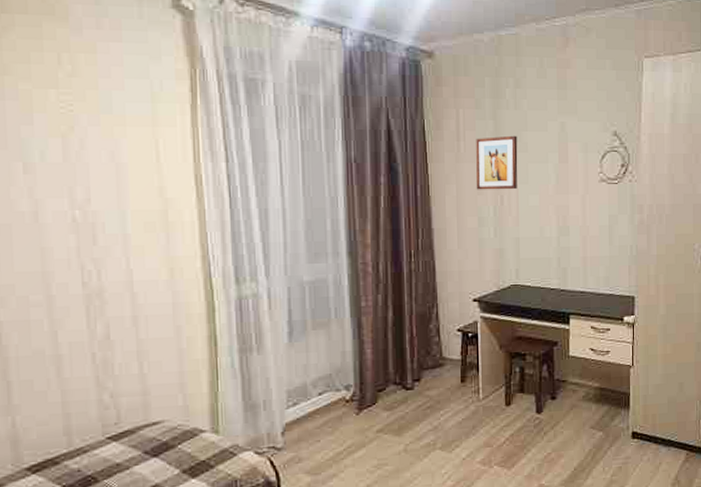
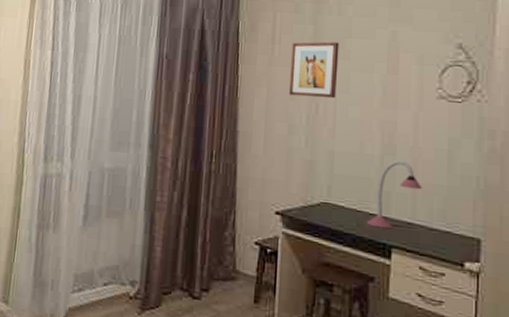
desk lamp: none [548,239,591,300] -> present [366,159,423,229]

